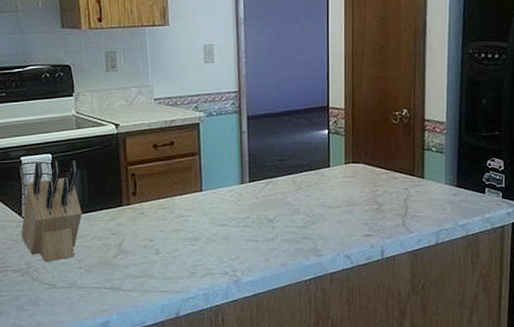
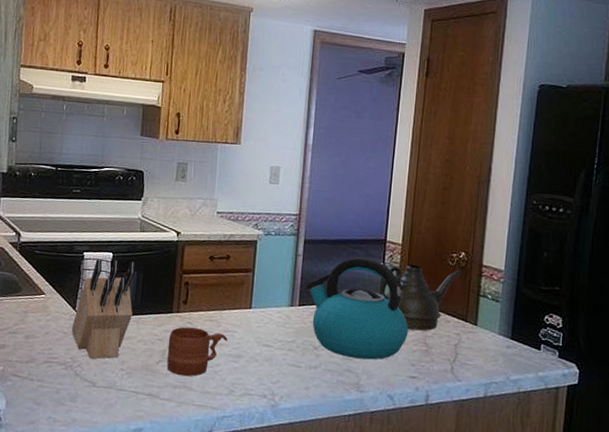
mug: none [122,217,182,265] -> present [167,327,228,376]
kettle: none [254,126,359,225] -> present [306,257,409,360]
teapot: none [327,127,406,191] -> present [379,264,462,331]

